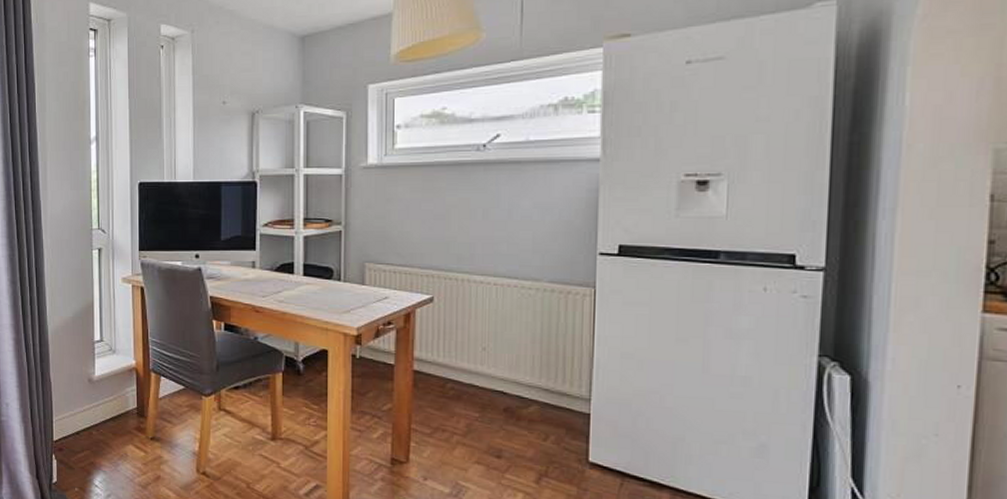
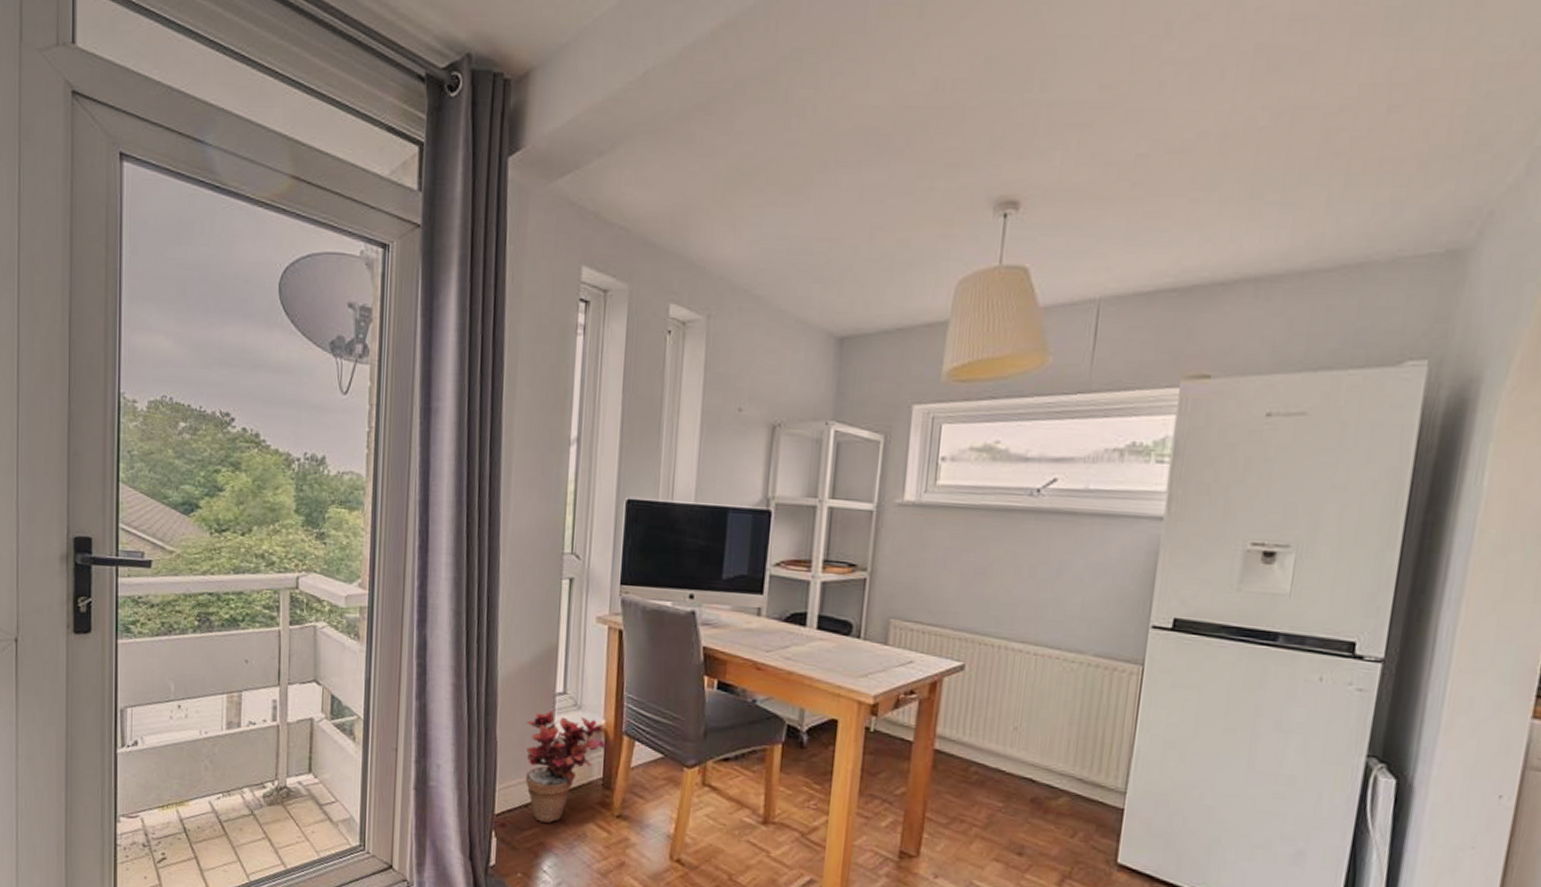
potted plant: none [73,354,138,446] -> present [525,709,606,823]

